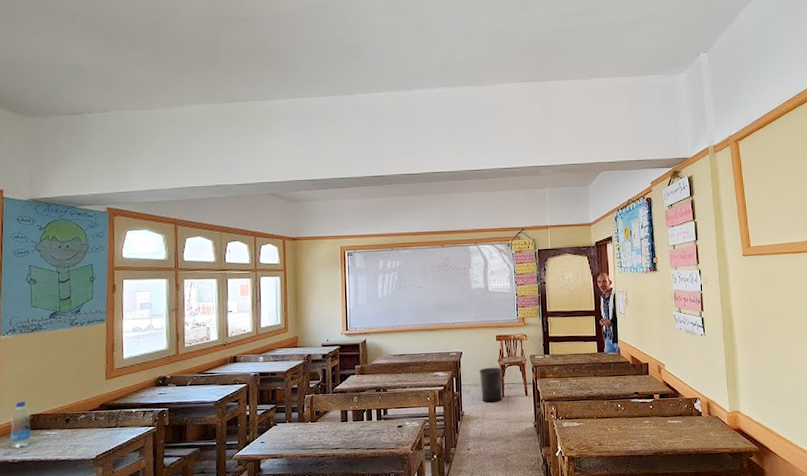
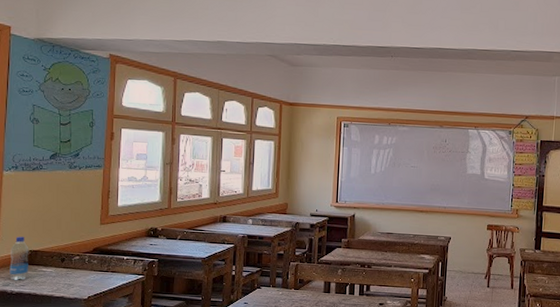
waste bin: present [479,367,503,403] -> none [466,255,491,292]

